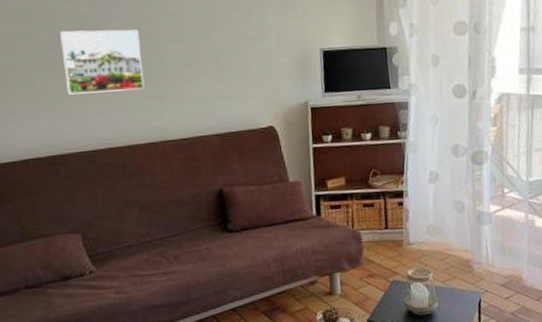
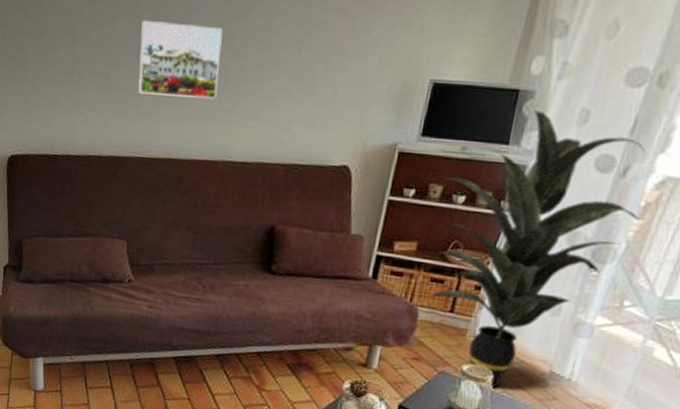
indoor plant: none [350,60,497,285] -> present [429,110,646,388]

